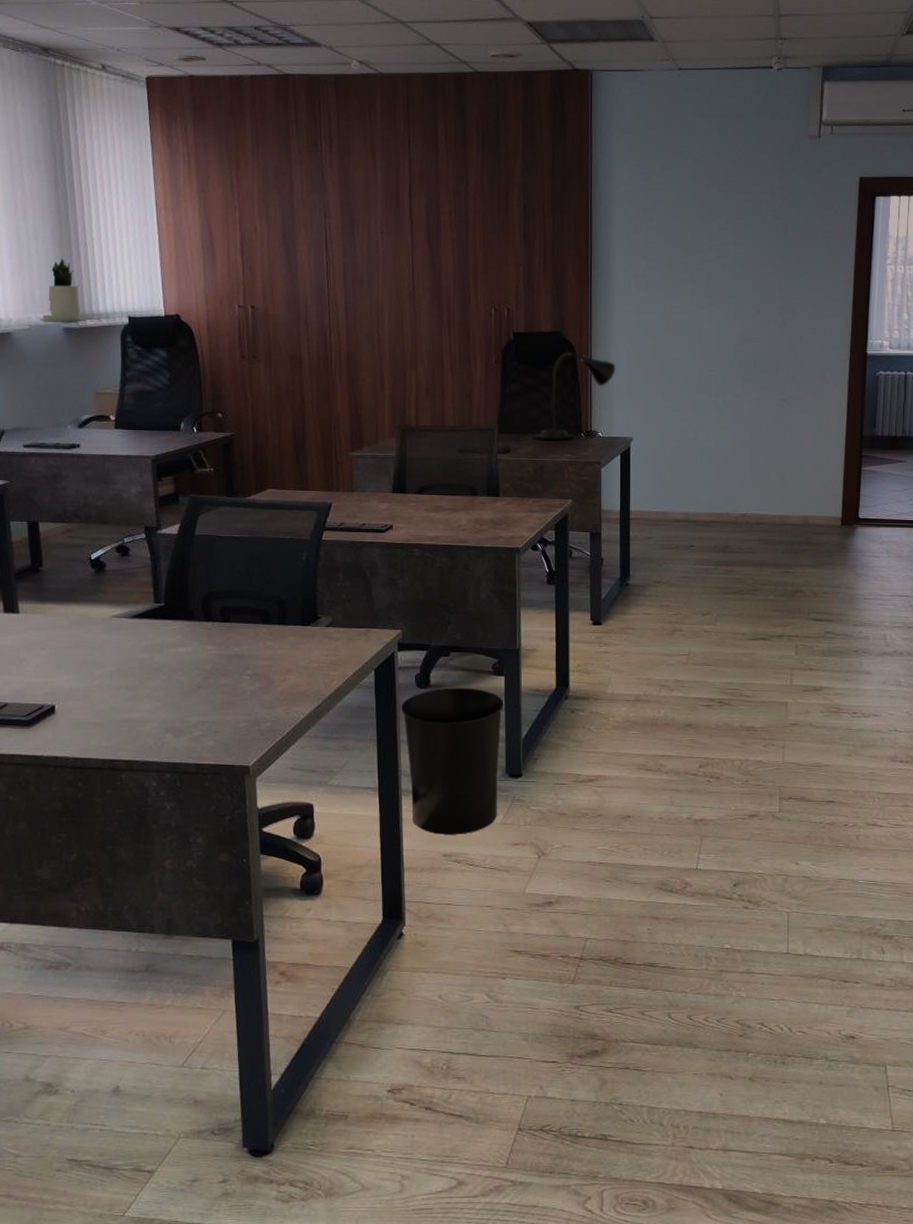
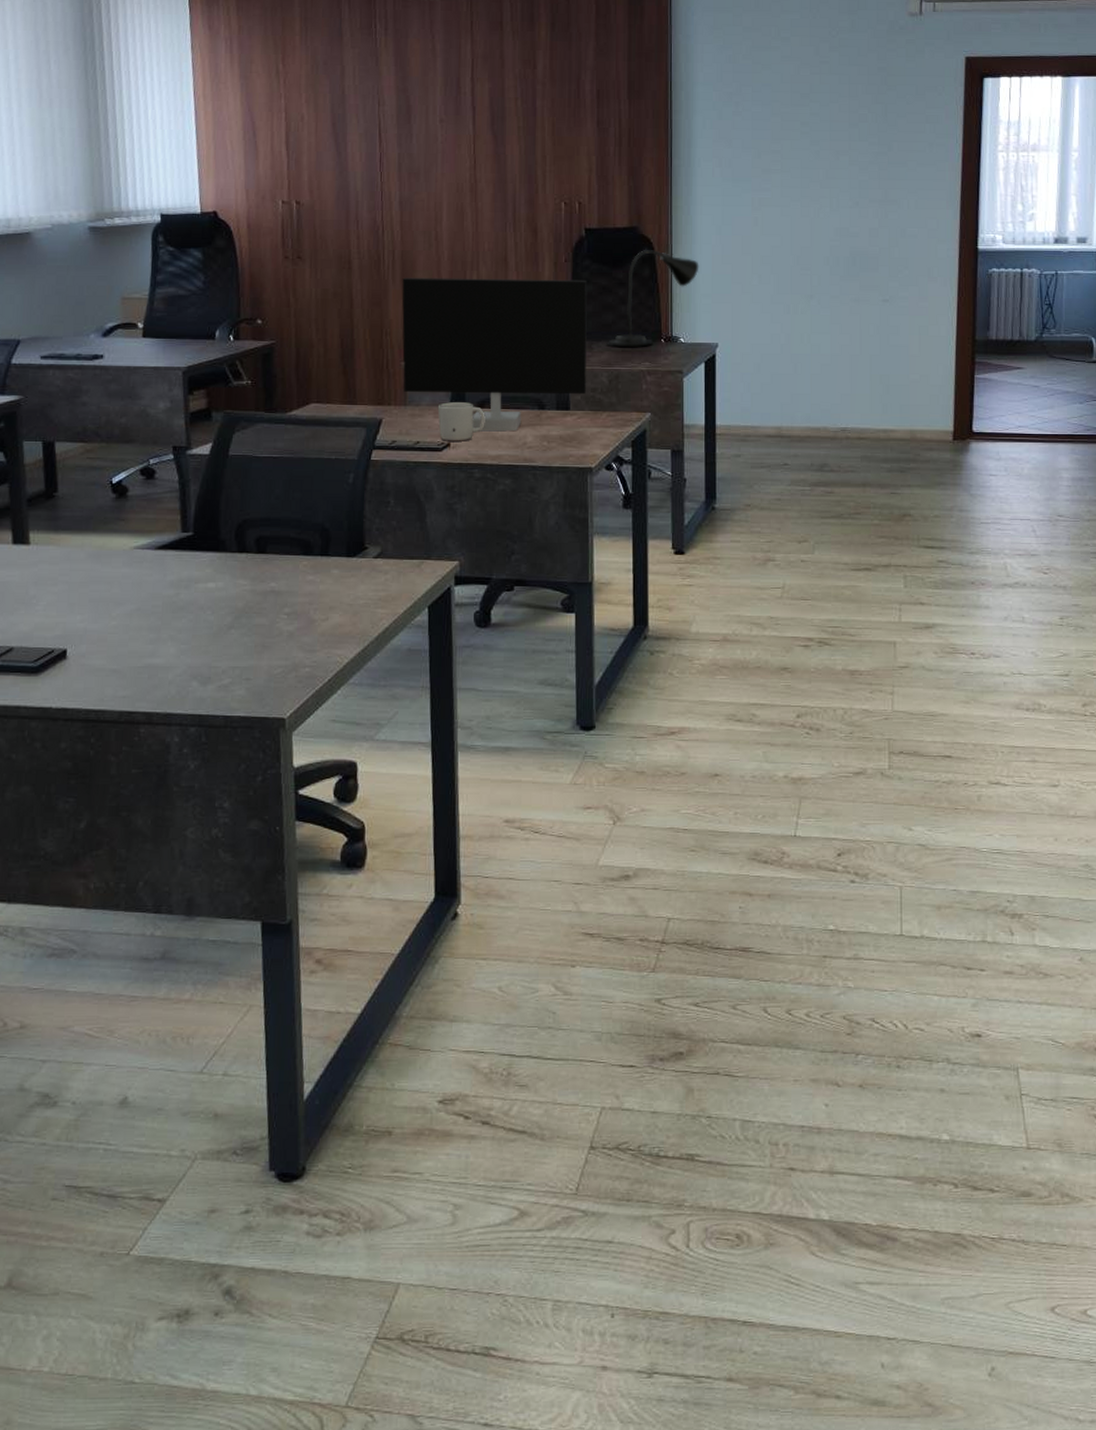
planter: present [39,258,84,323] -> none [62,151,112,221]
monitor: none [348,376,515,516] -> present [402,277,588,432]
mug: none [381,489,424,524] -> present [437,402,485,441]
waste bin: present [401,687,504,835] -> none [457,627,575,797]

